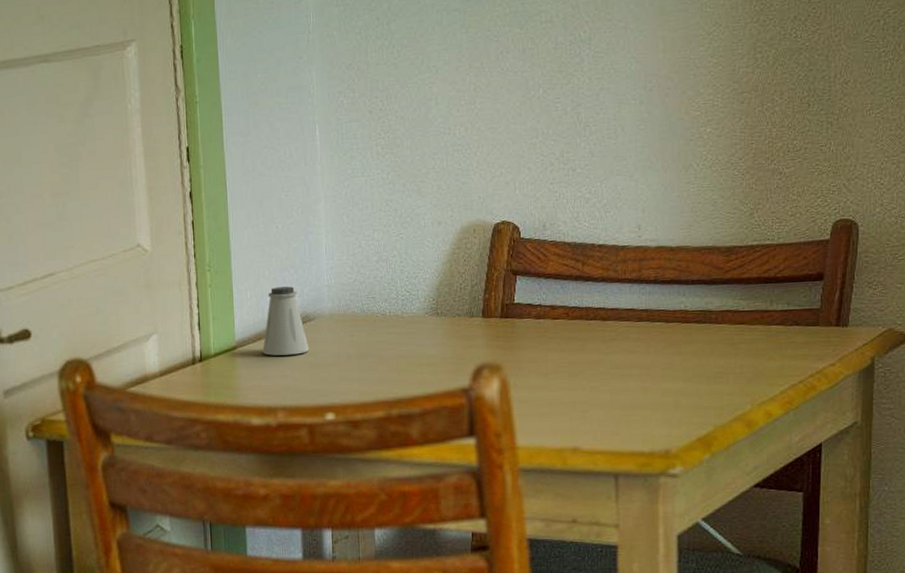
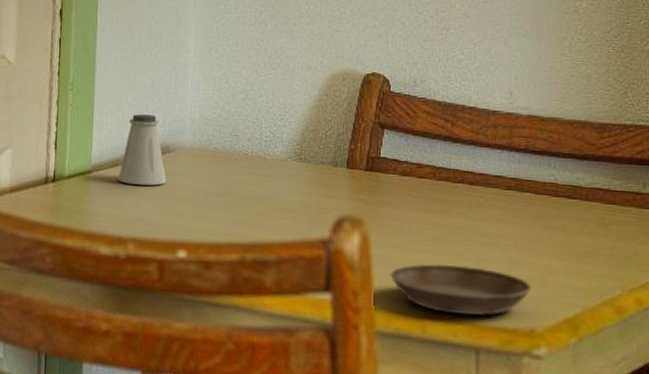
saucer: none [530,398,667,445] -> present [390,264,533,317]

